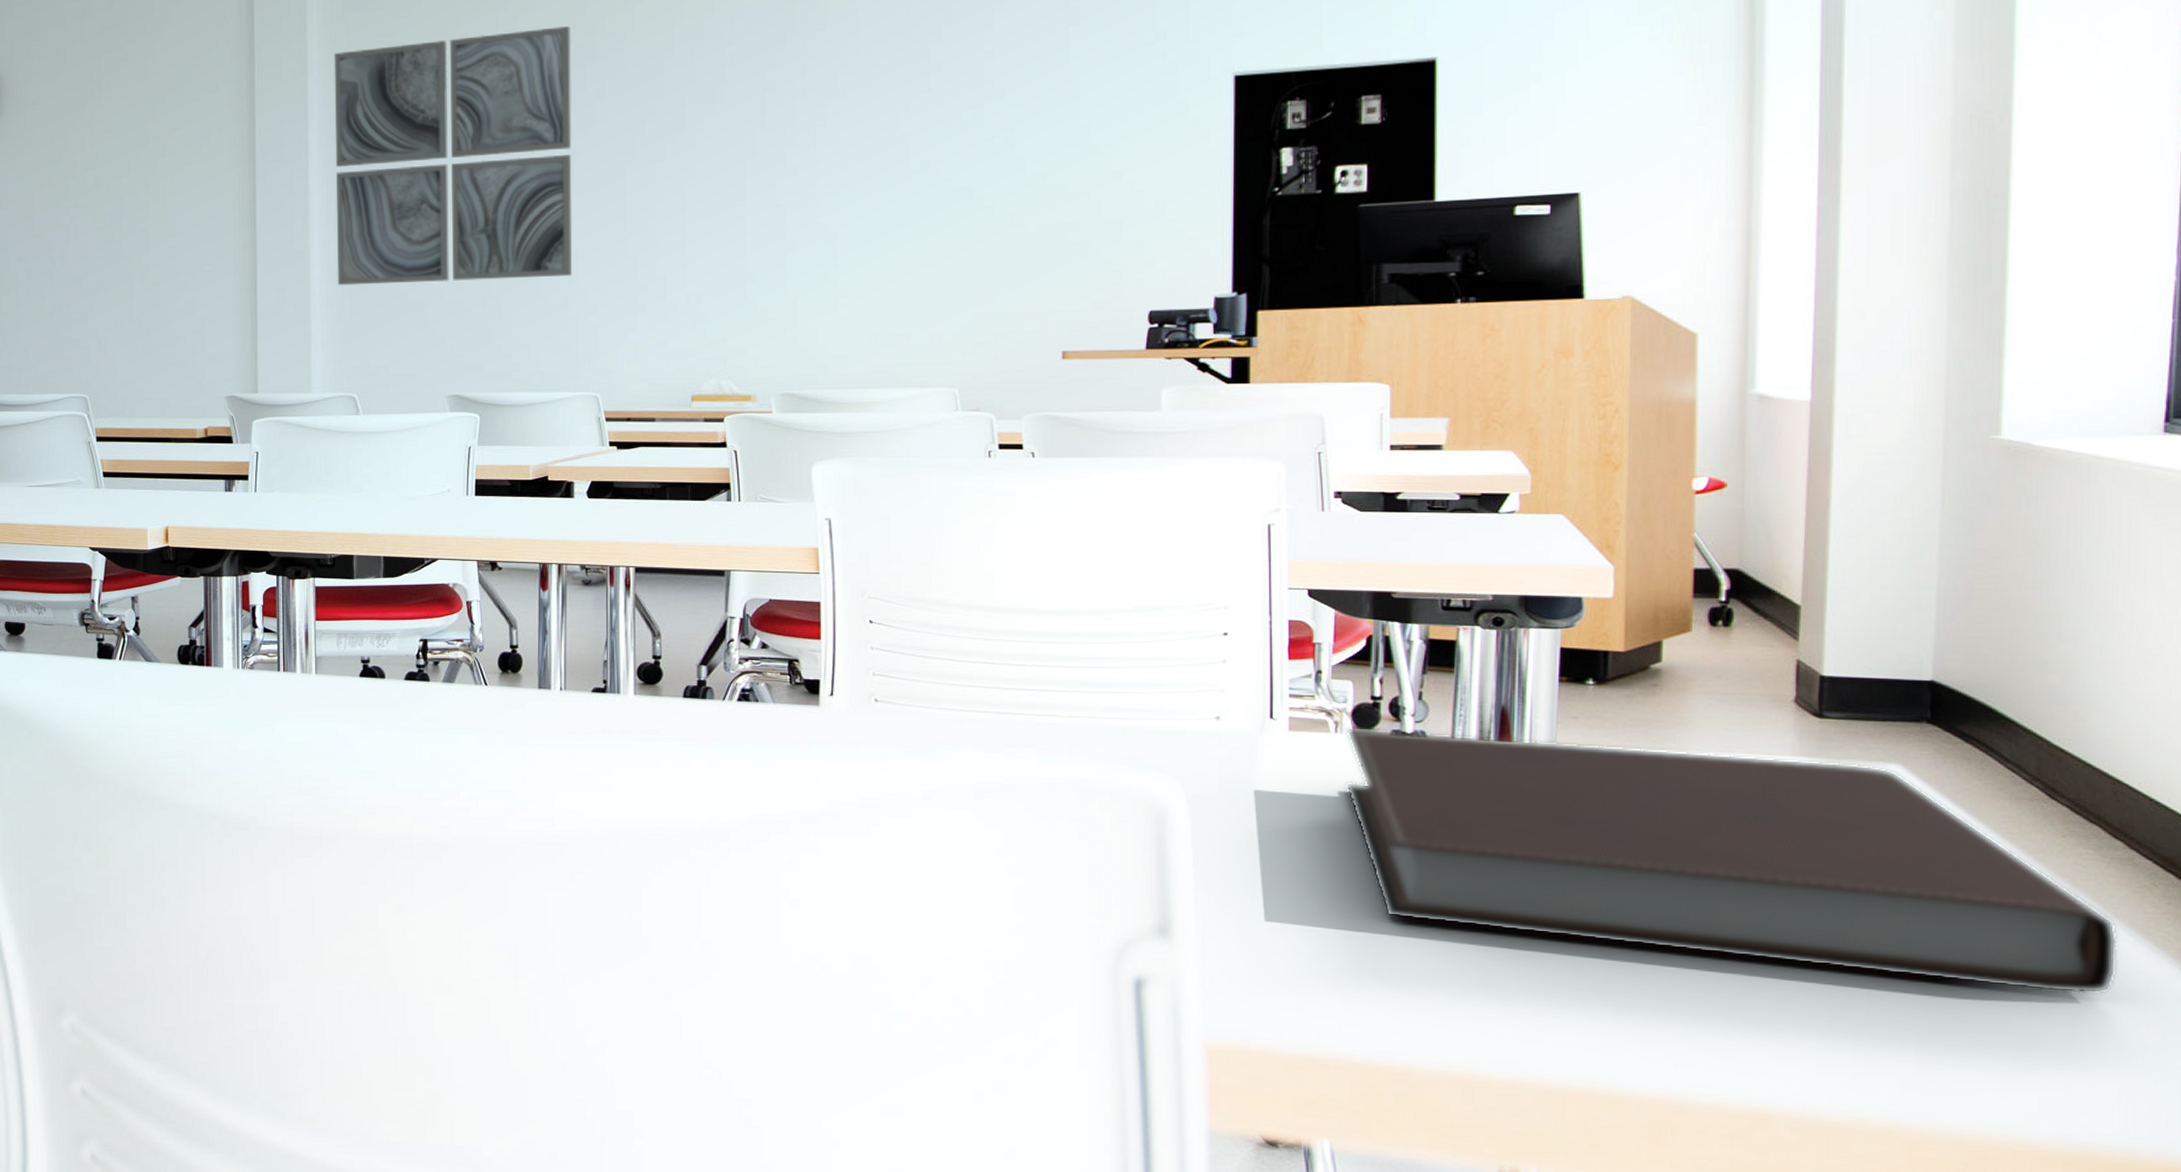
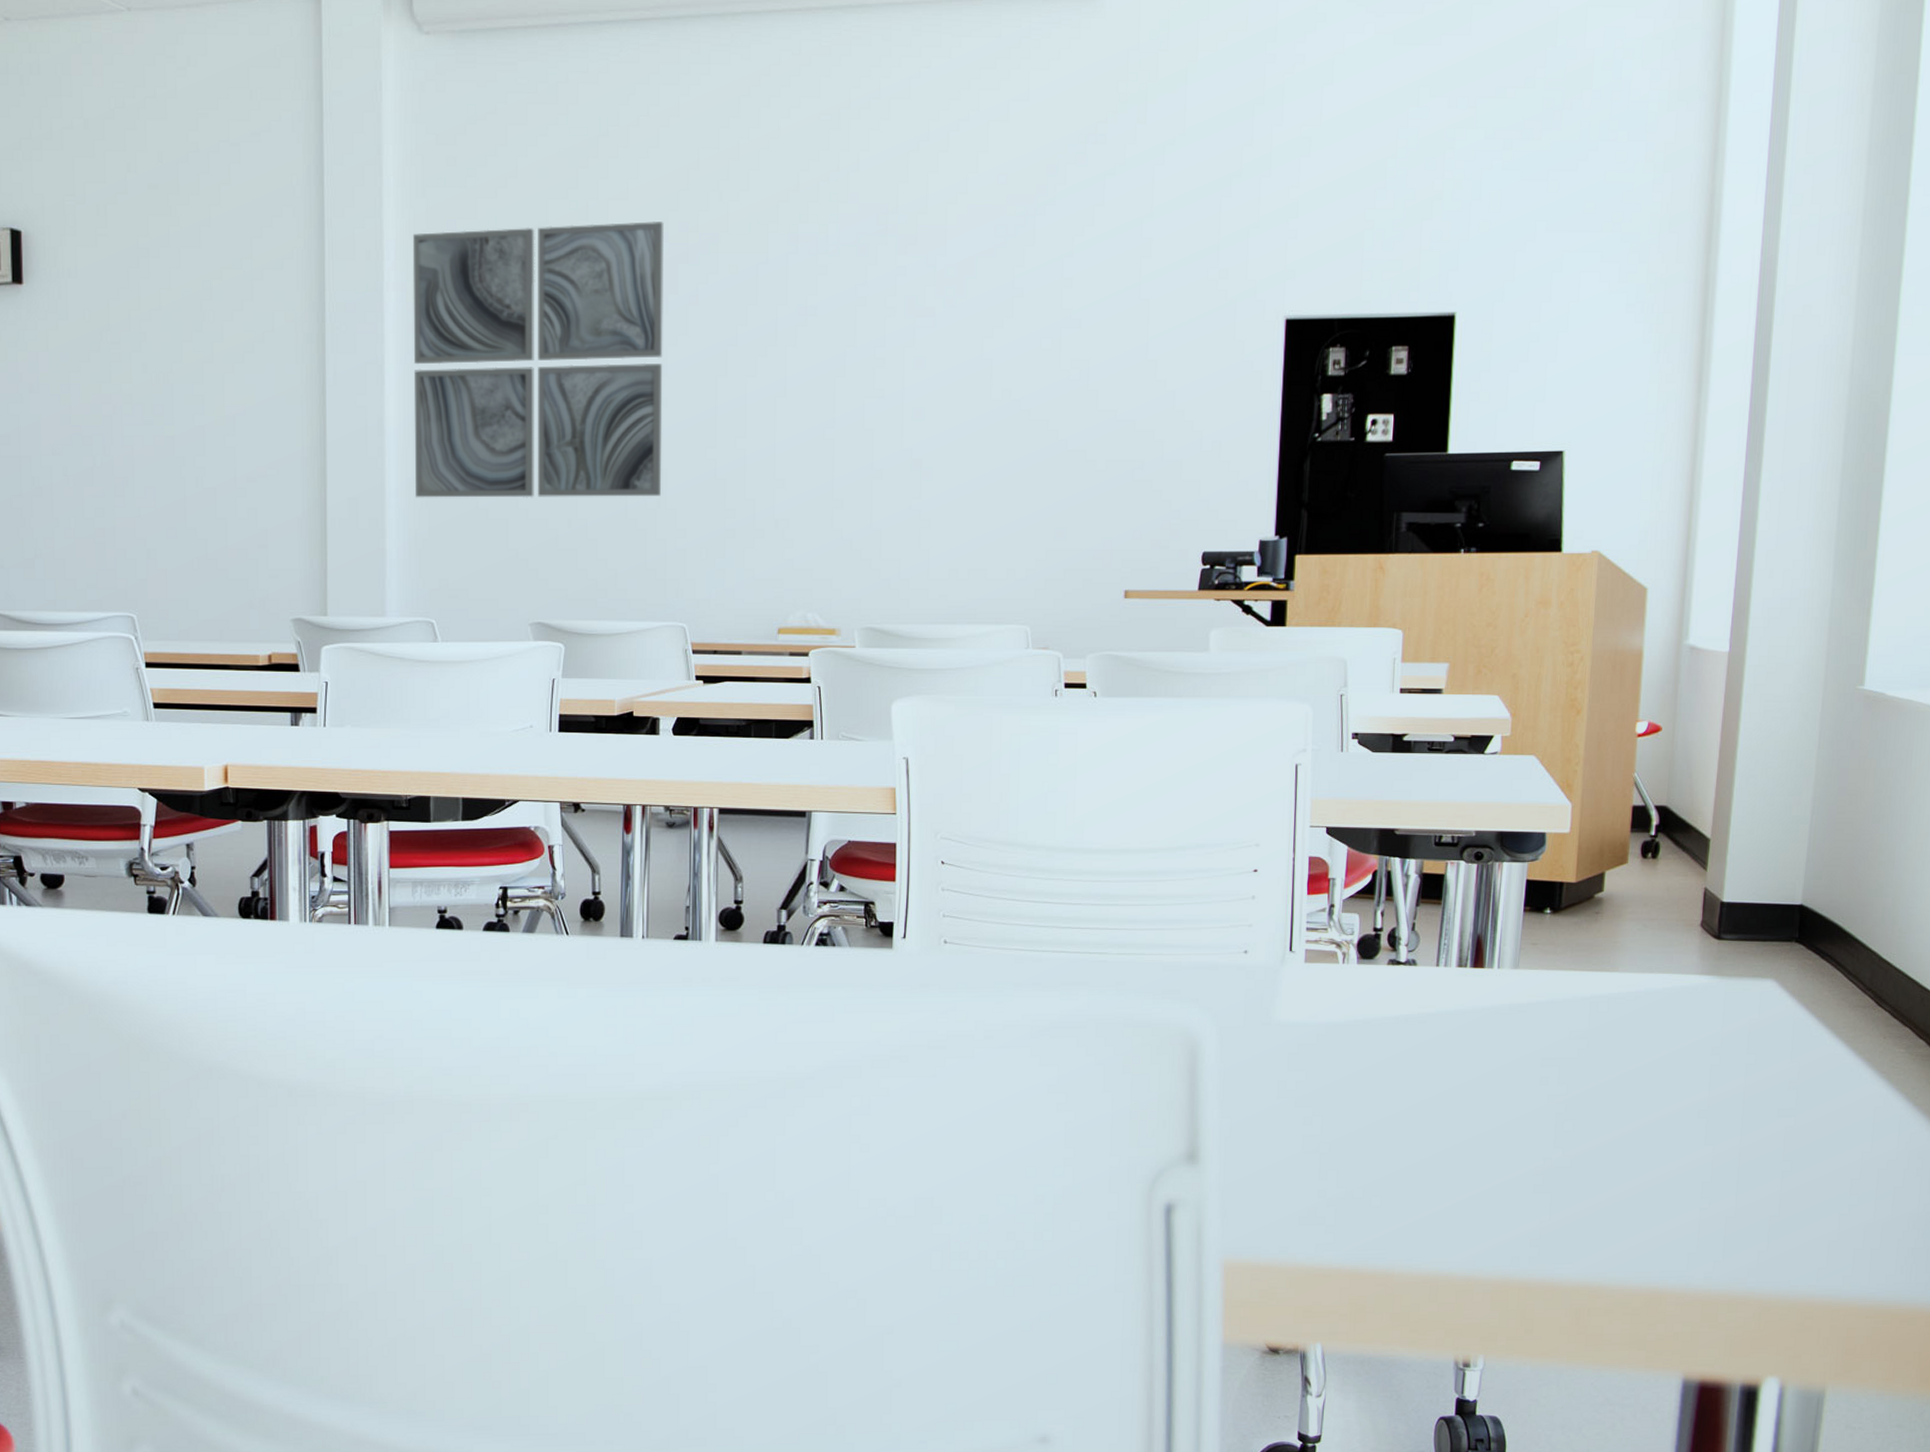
notebook: present [1345,728,2117,995] -> none [1348,958,1916,1173]

